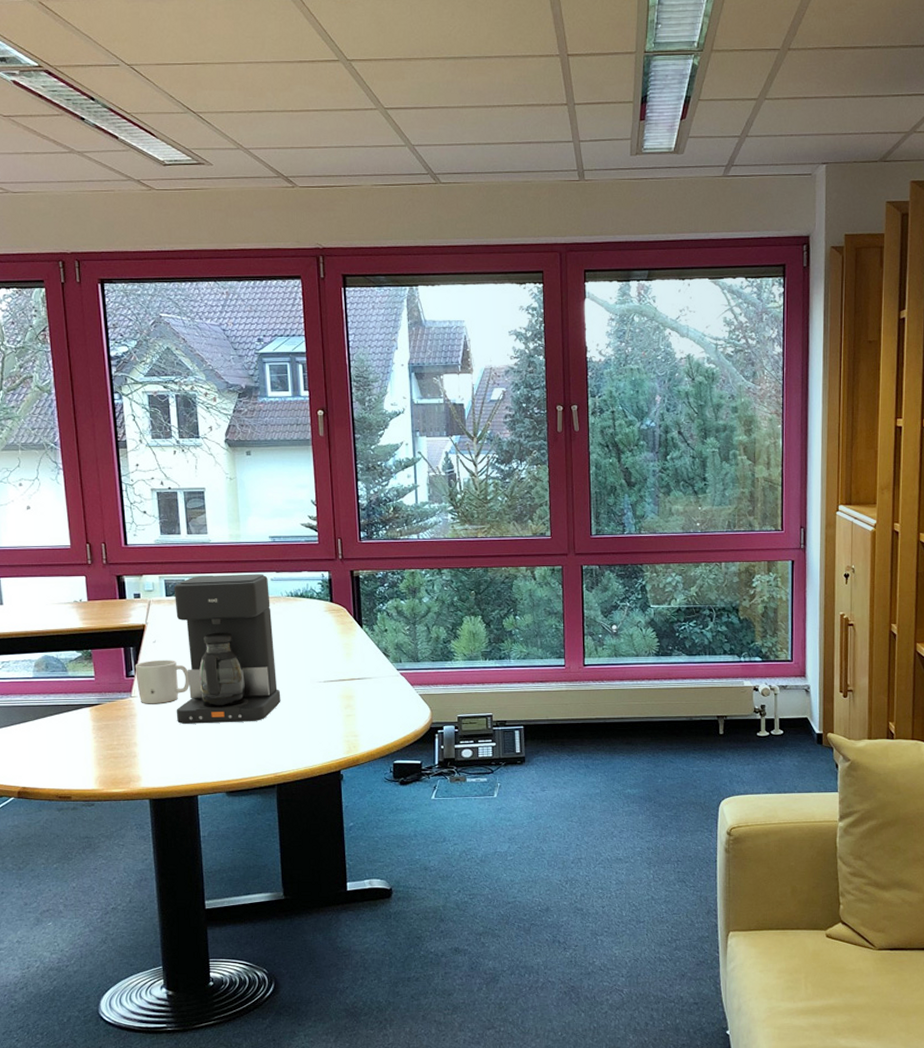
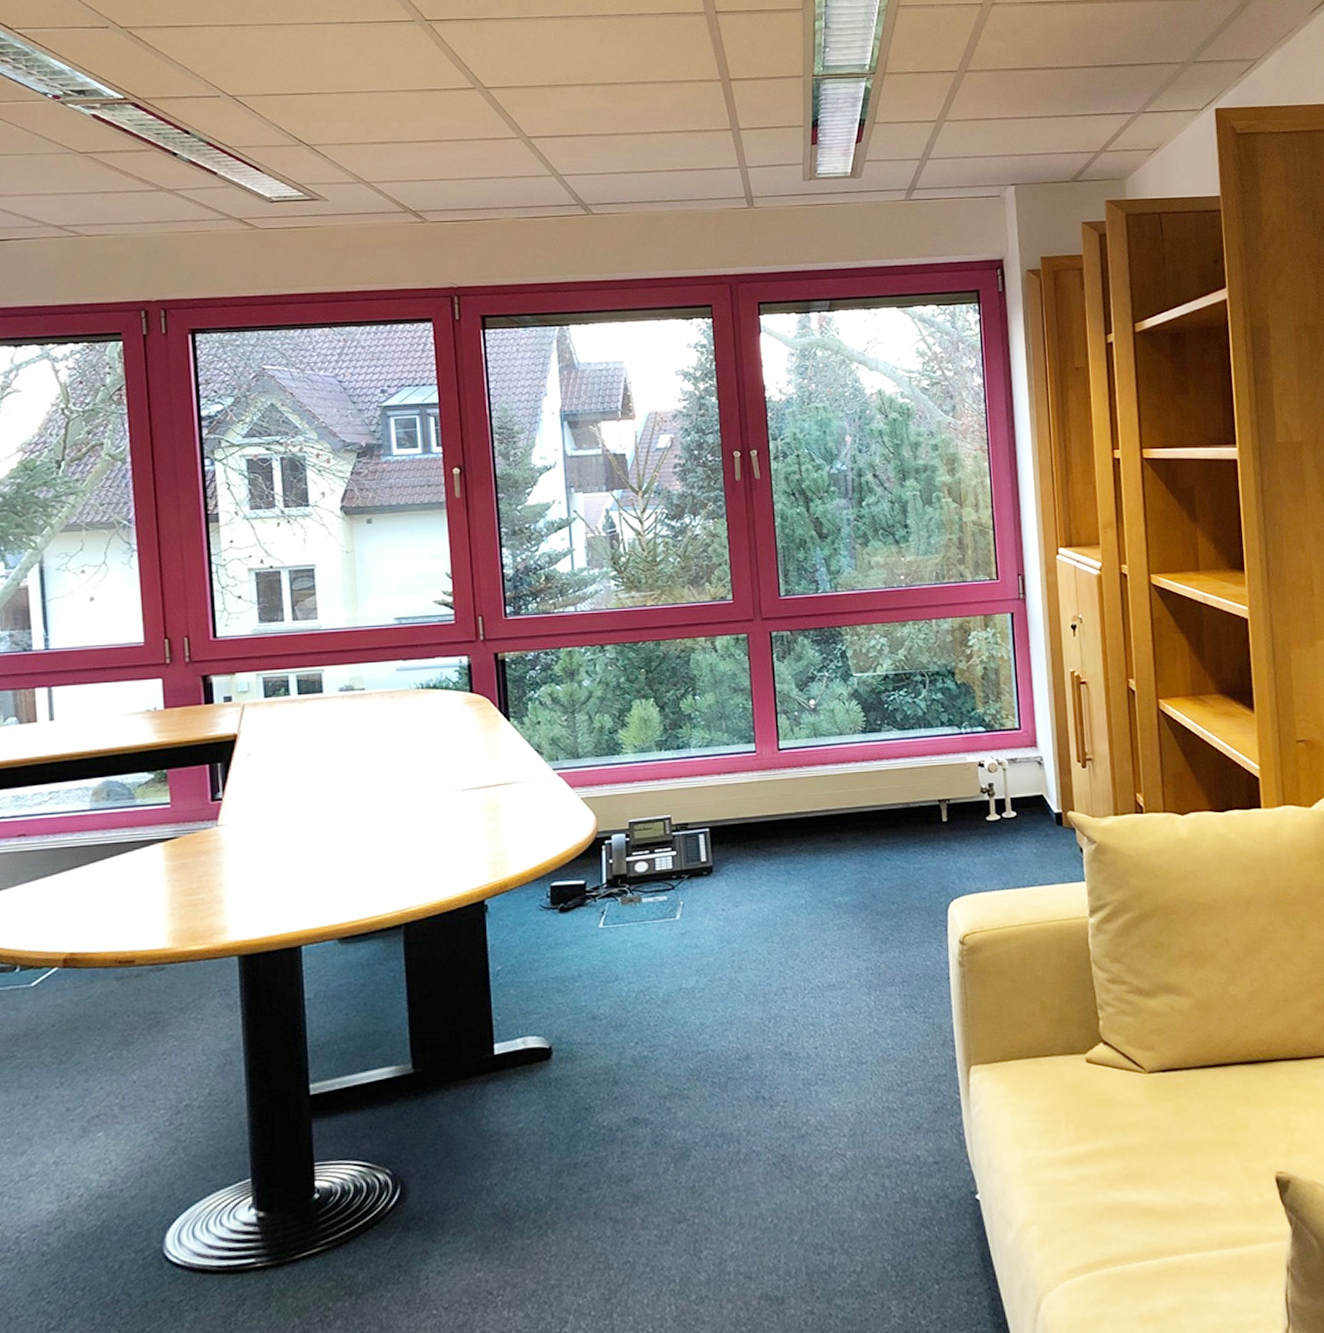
mug: present [135,660,190,704] -> none [223,775,294,834]
coffee maker: present [174,574,281,724] -> none [274,663,409,855]

